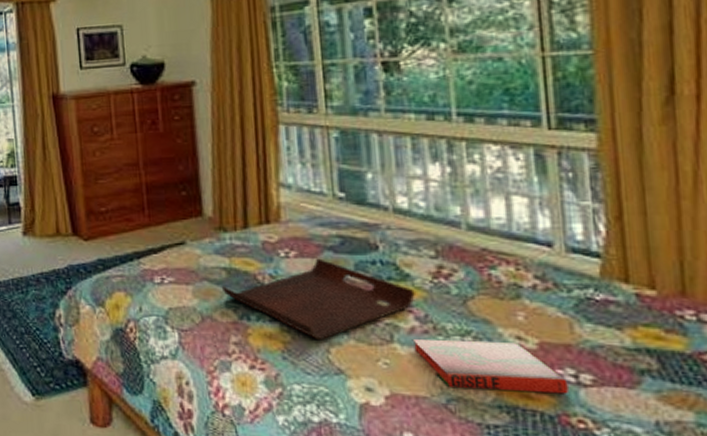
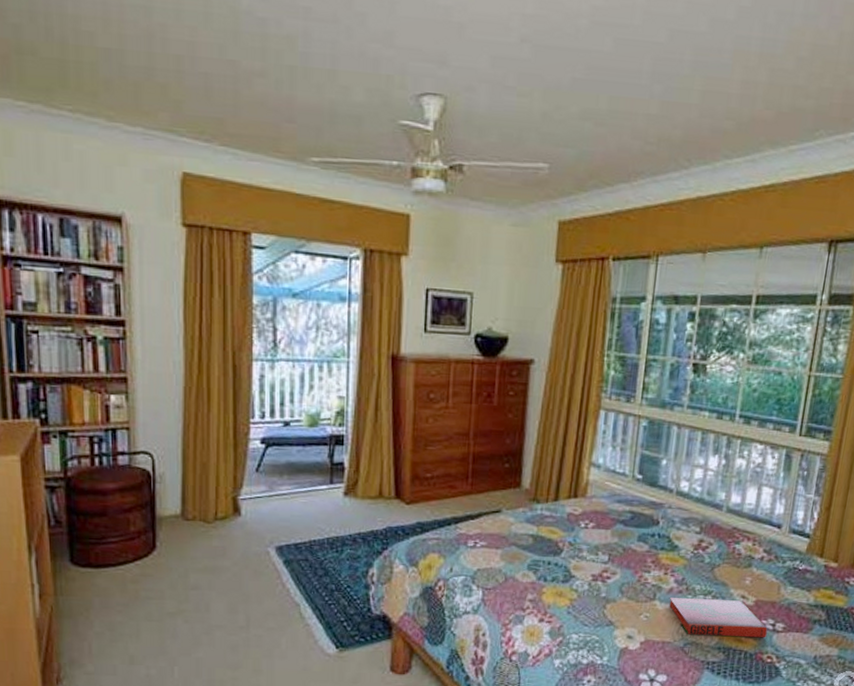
serving tray: present [221,258,415,341] -> none [526,530,679,598]

